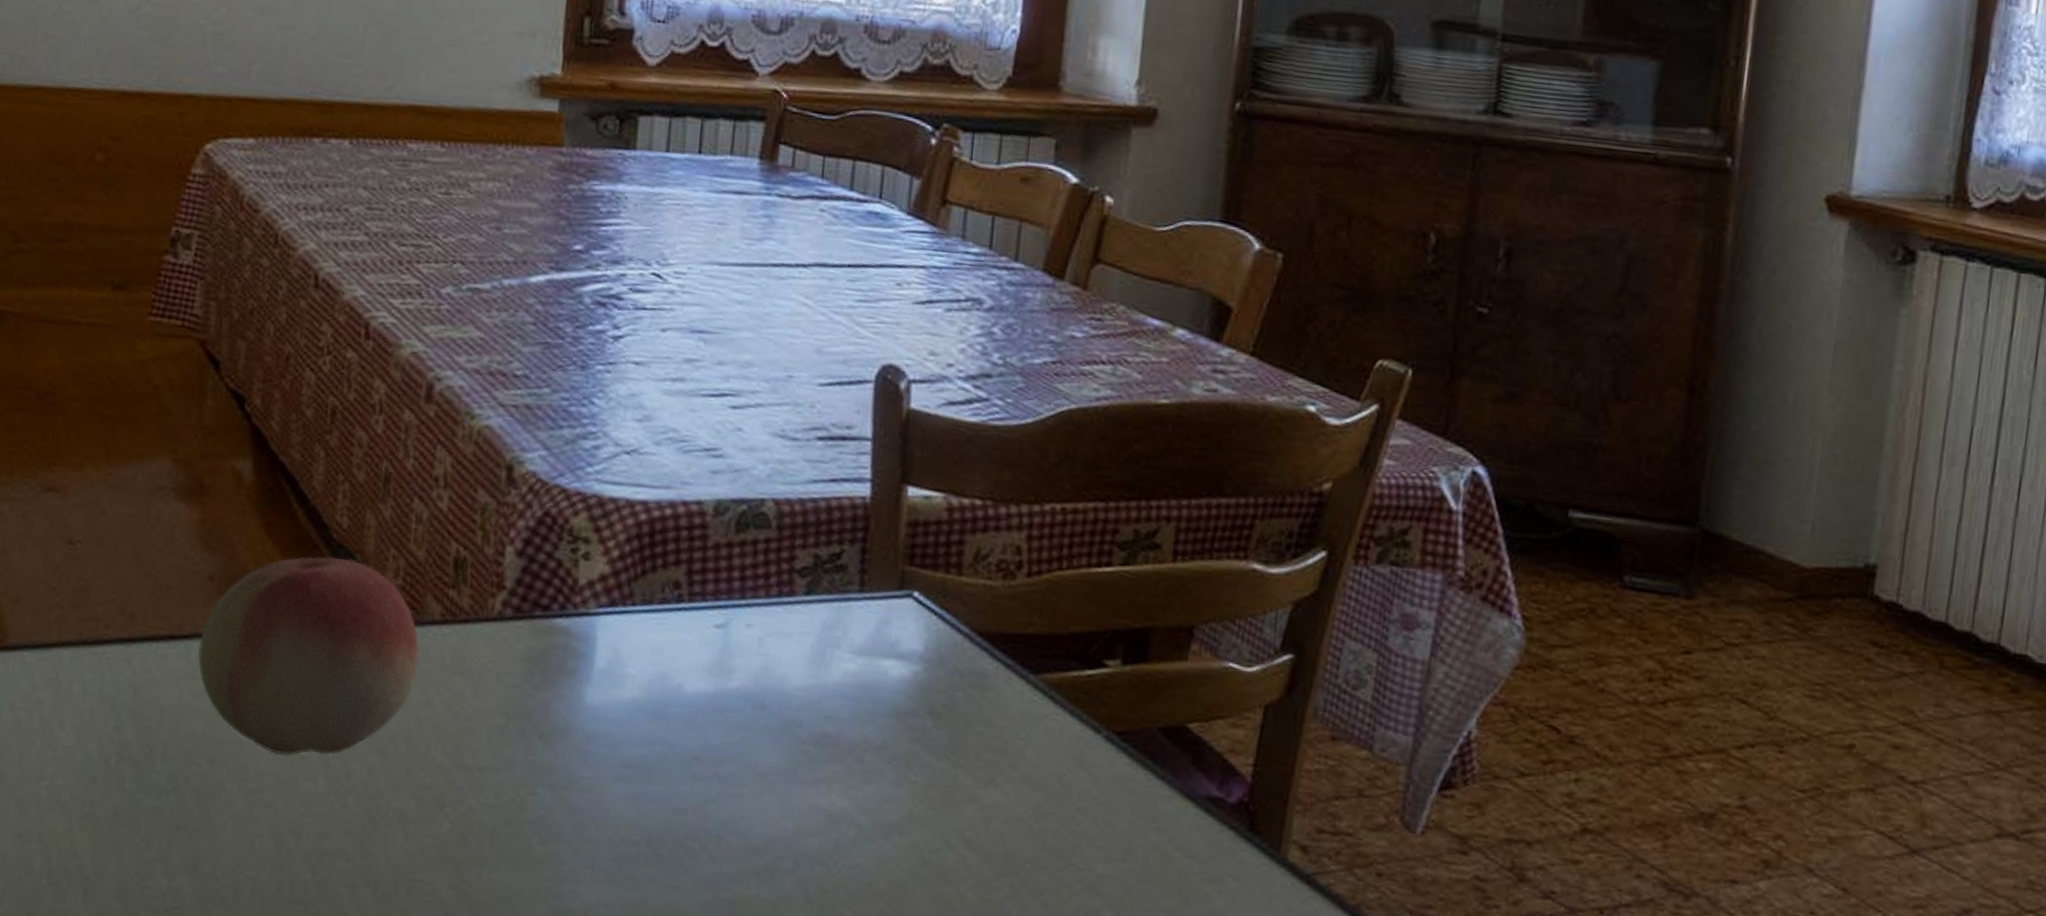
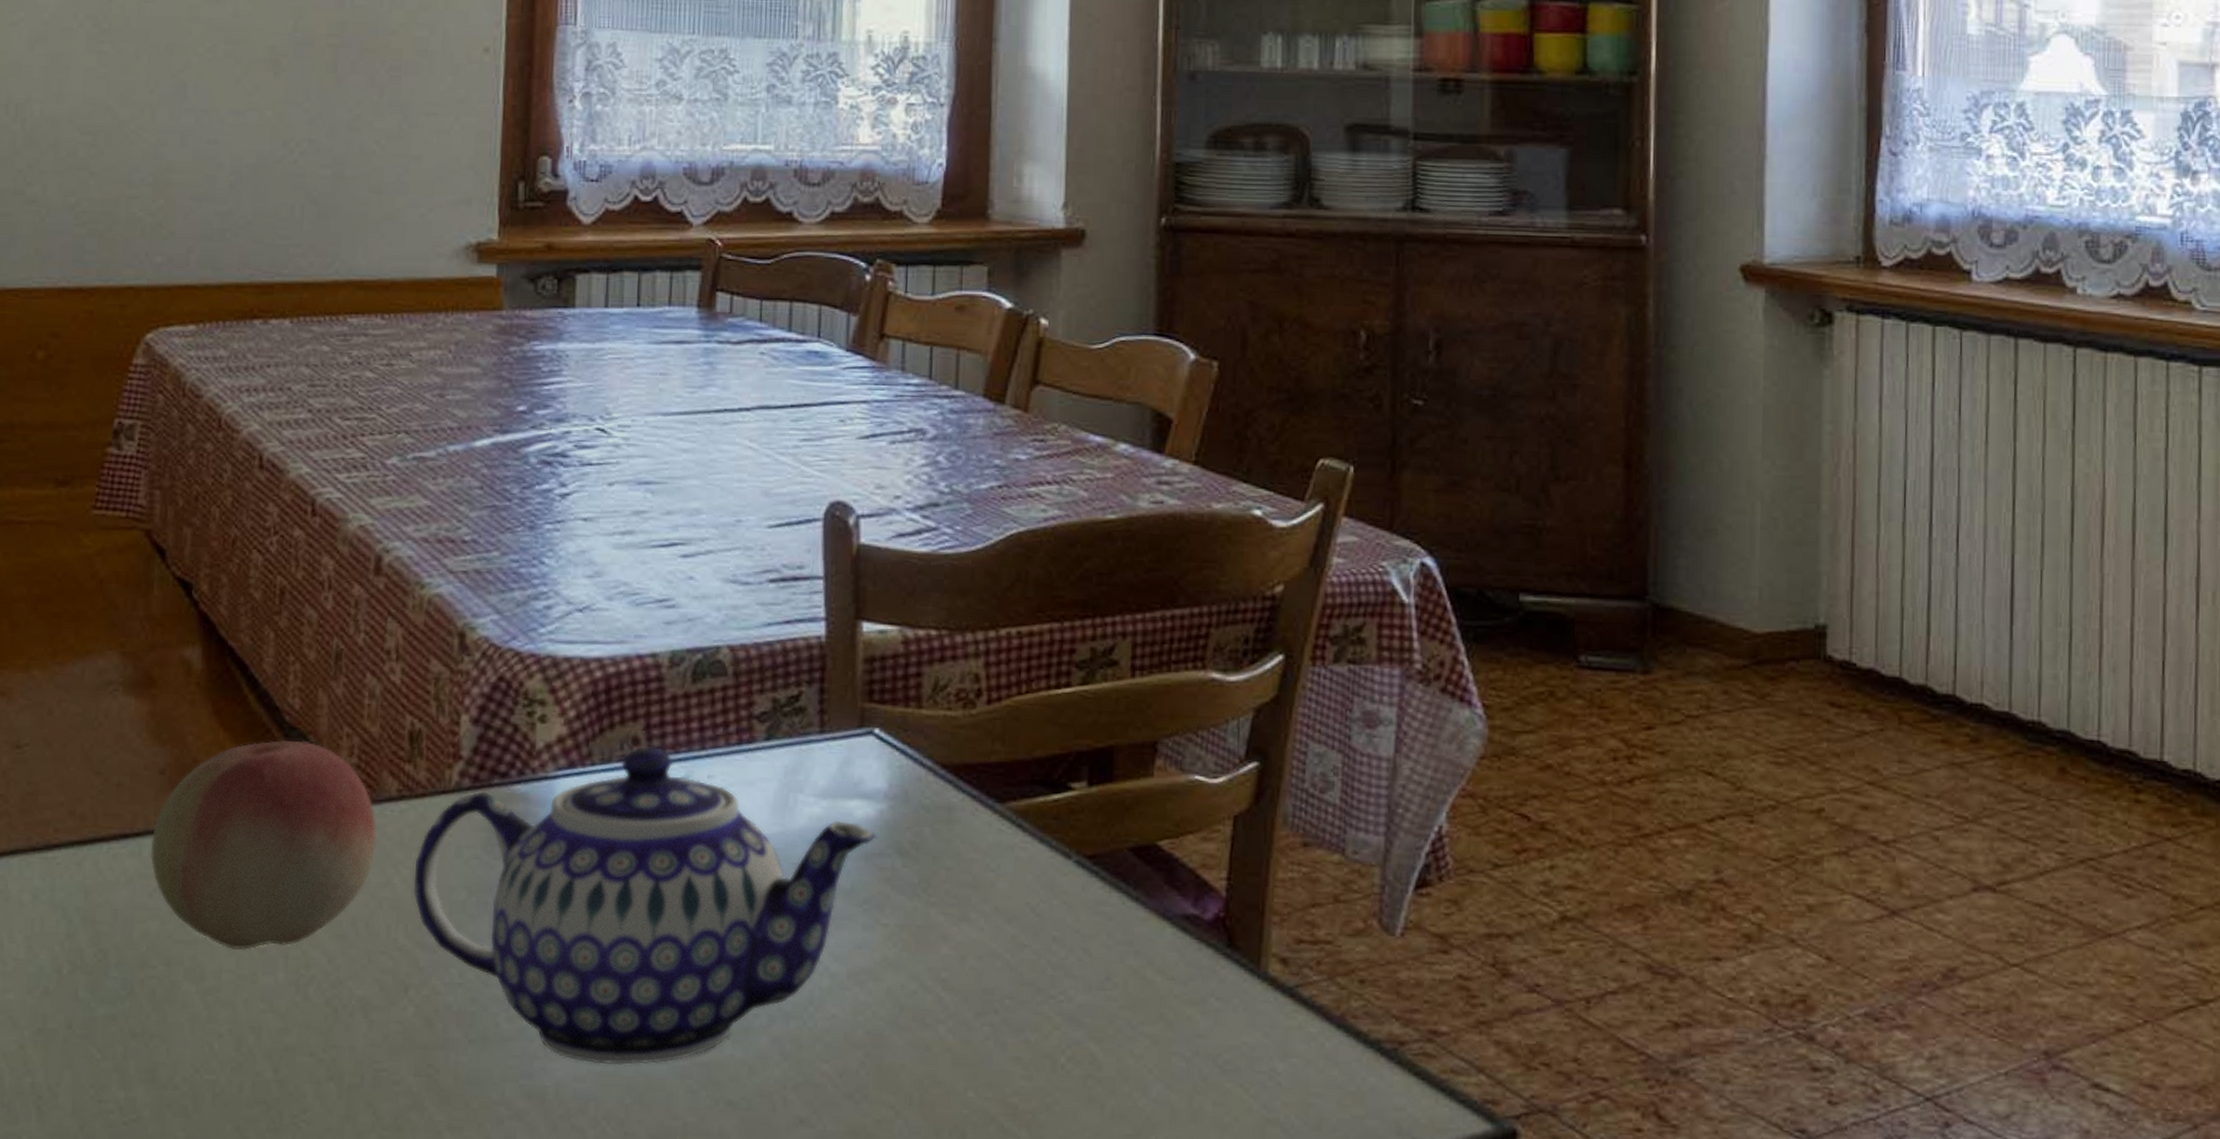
teapot: none [452,591,910,897] -> present [413,747,877,1065]

